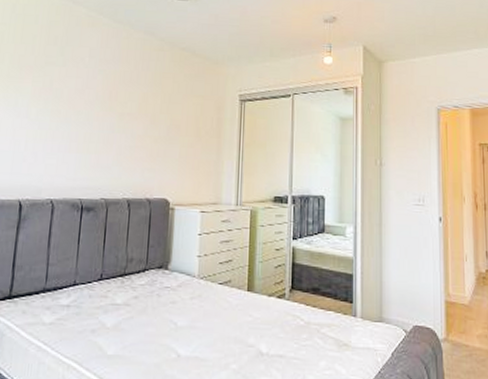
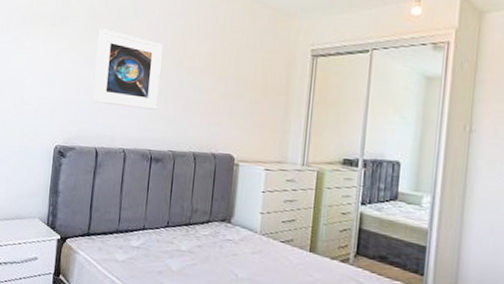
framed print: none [17,76,93,157] -> present [93,29,163,110]

